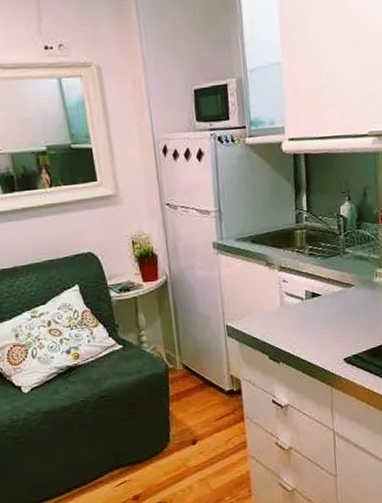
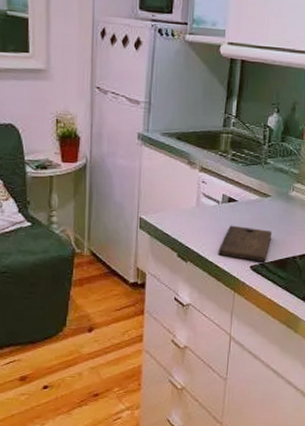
cutting board: none [309,320,361,353] -> present [218,225,272,262]

